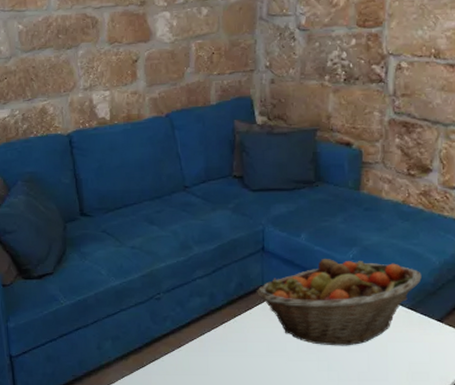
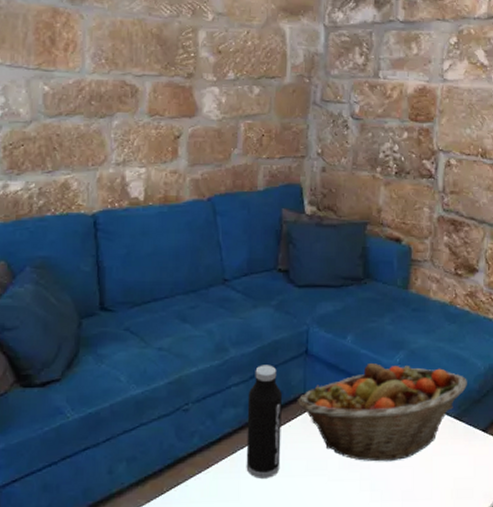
water bottle: none [211,260,244,357] -> present [246,365,282,478]

